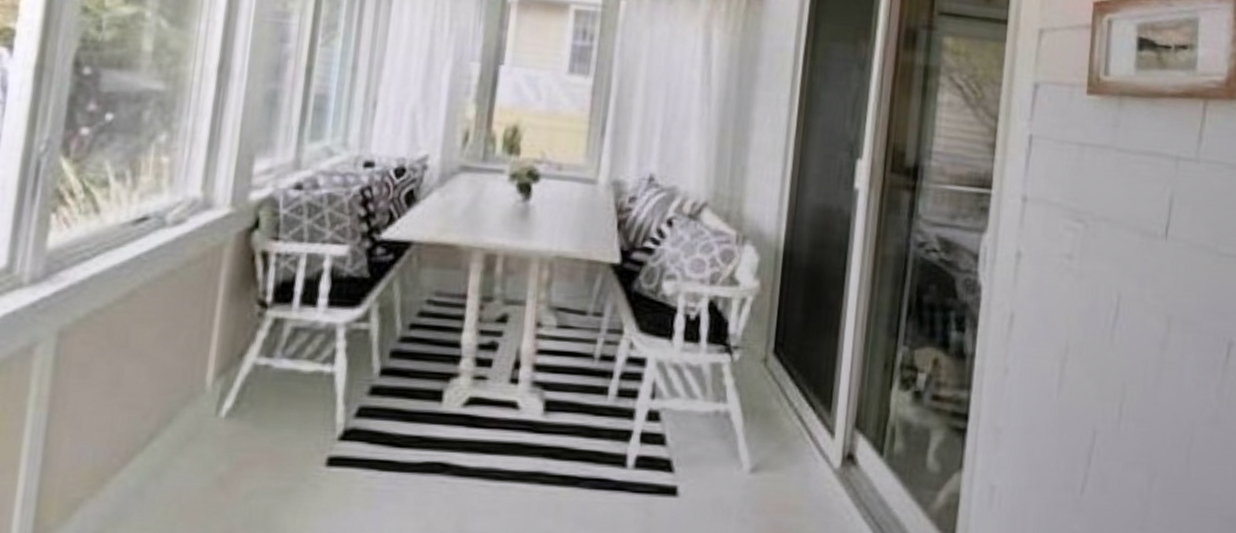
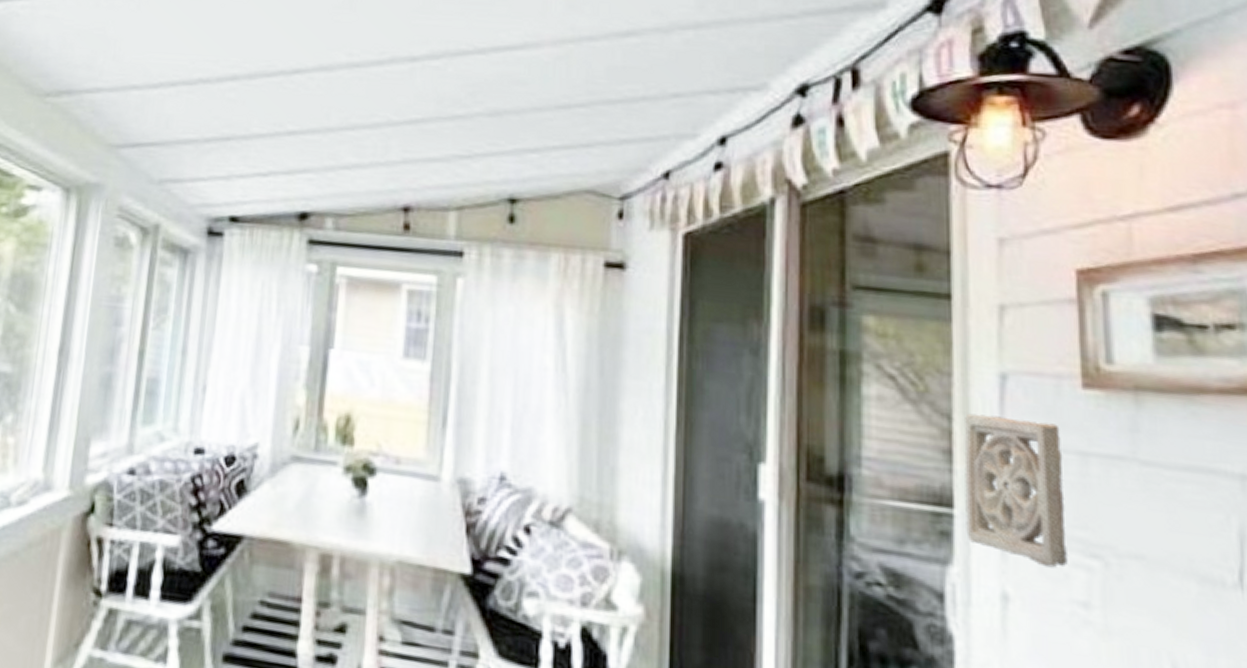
wall ornament: none [998,115,1069,231] -> present [964,413,1068,569]

